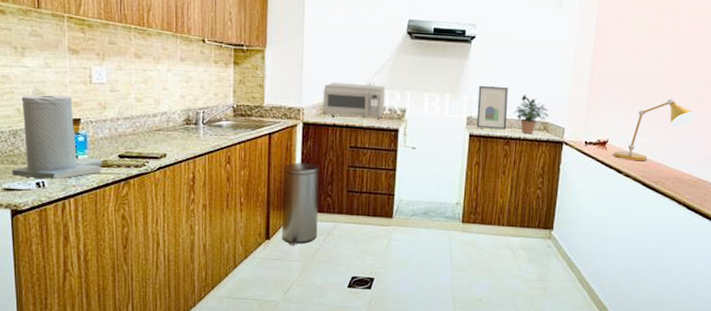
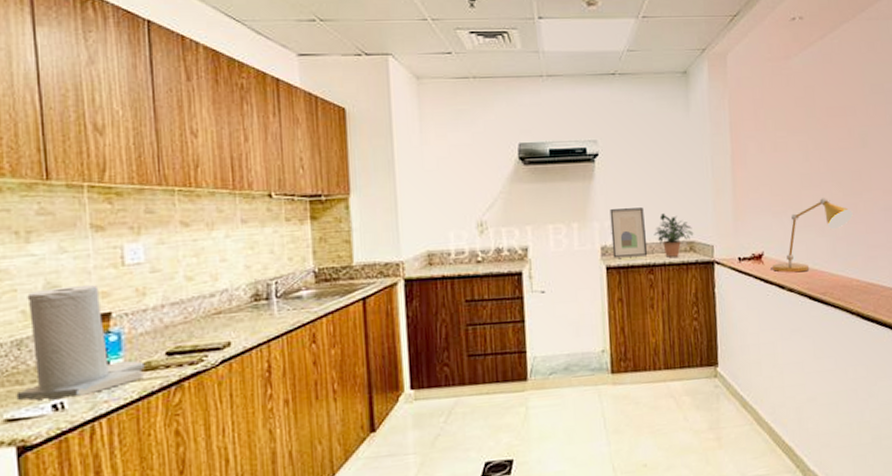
pedal bin: present [281,162,320,245] -> none [385,327,436,434]
microwave: present [322,82,385,120] -> none [425,223,502,268]

